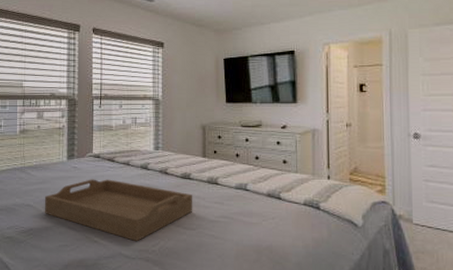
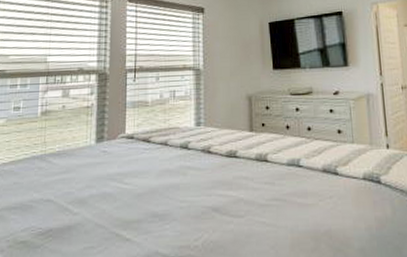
serving tray: present [45,179,193,242] -> none [68,163,241,237]

